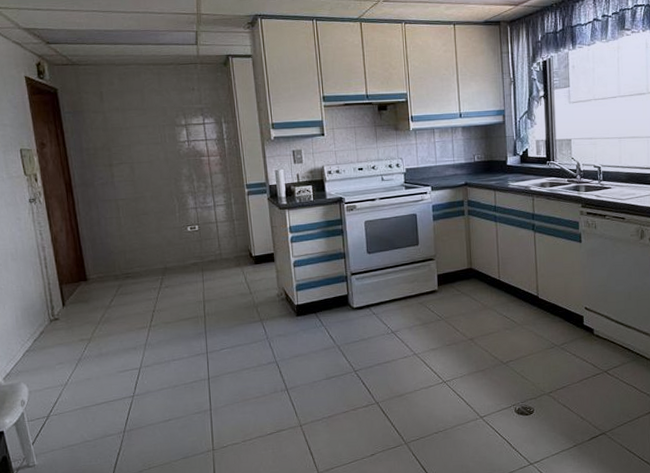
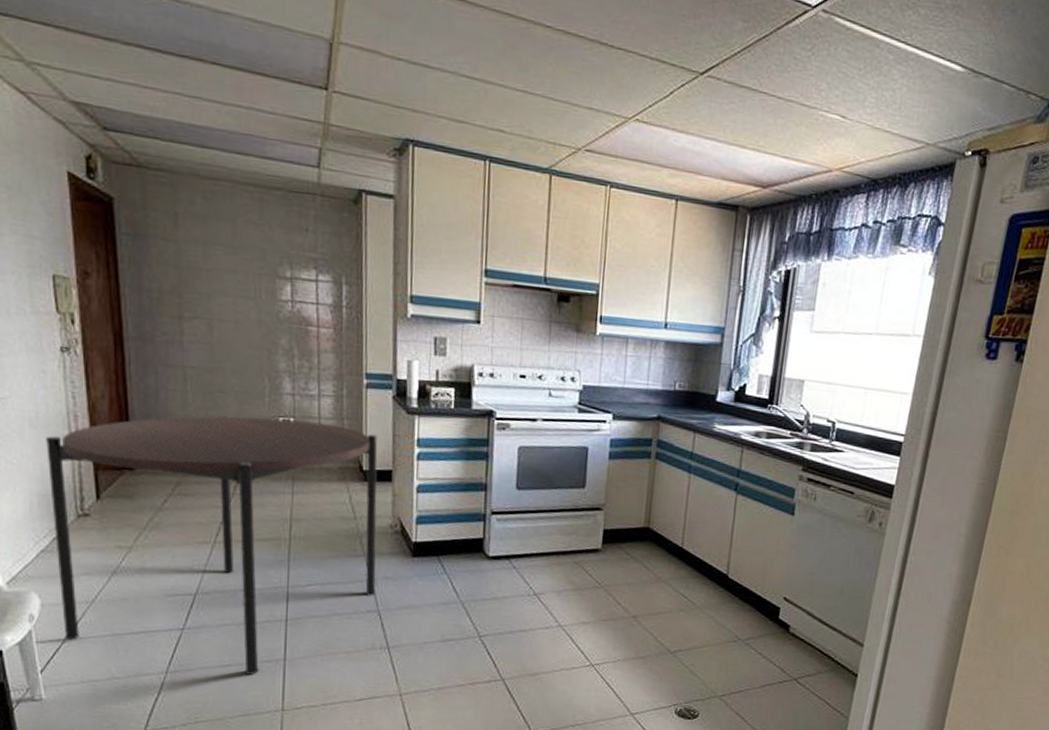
dining table: none [24,225,272,425] -> present [46,415,378,675]

